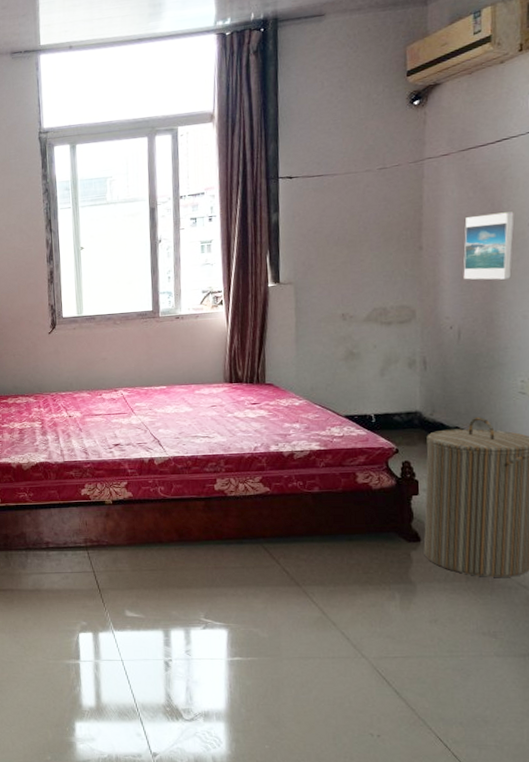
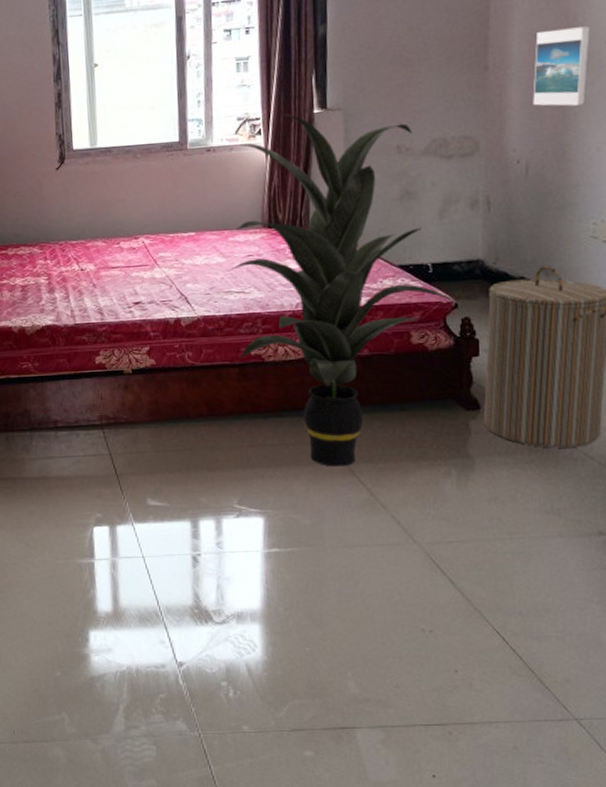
indoor plant: none [194,287,397,588] -> present [227,113,456,467]

